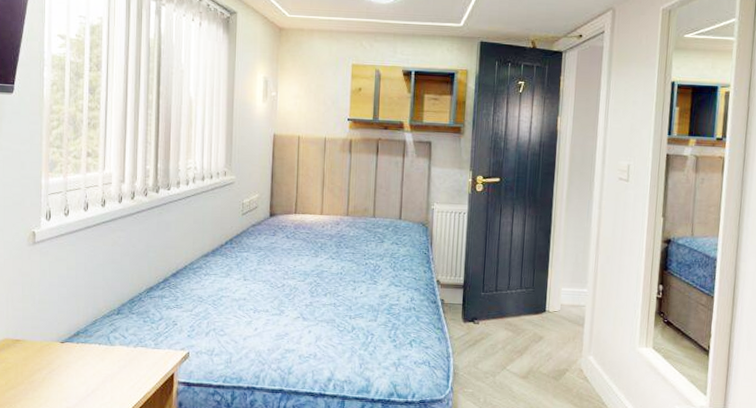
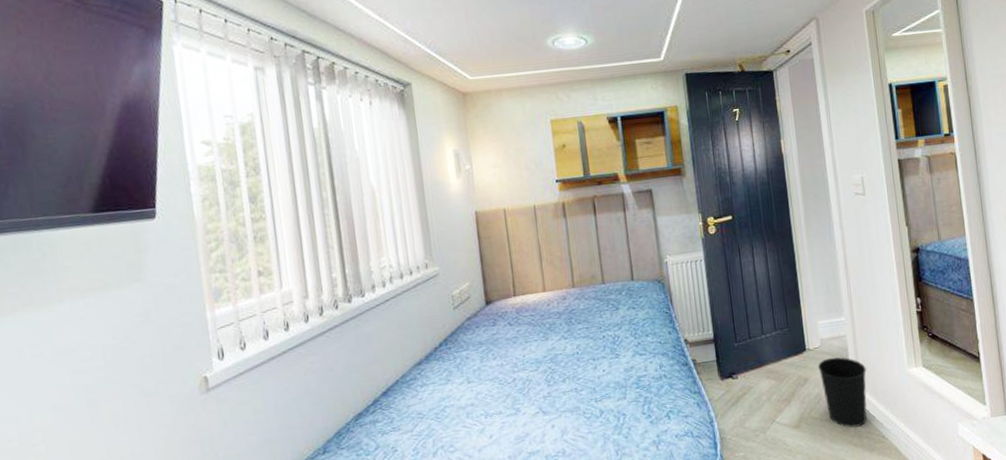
wastebasket: none [554,322,599,390] -> present [818,357,867,428]

